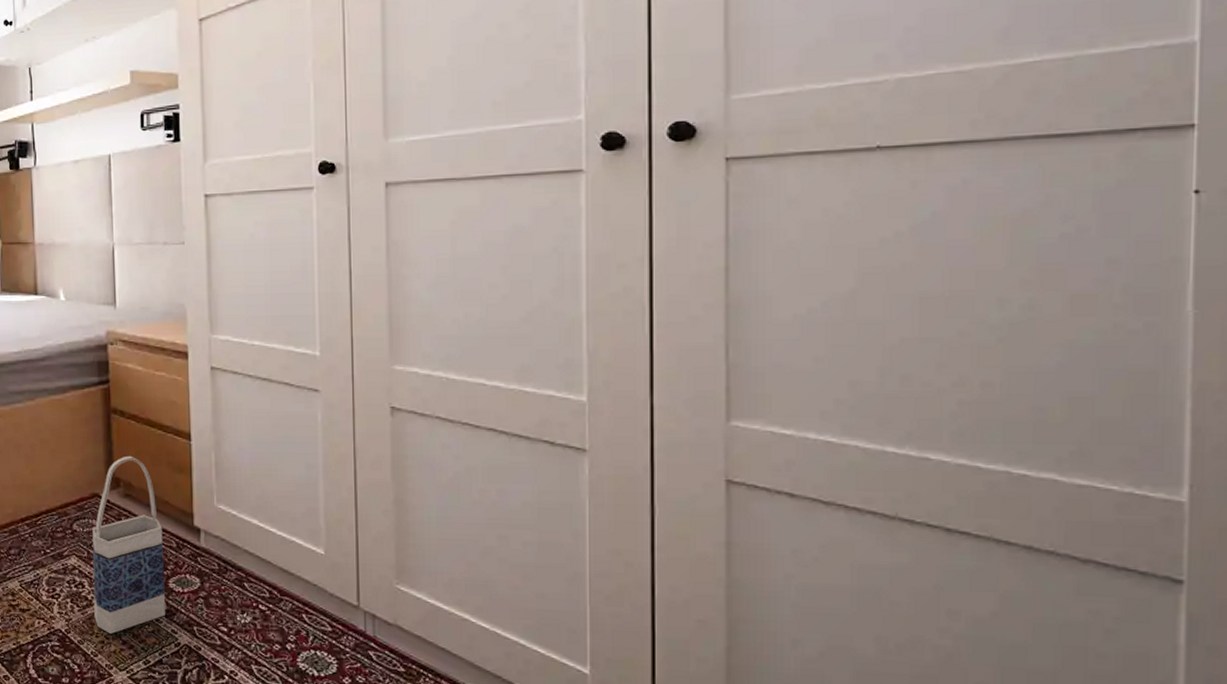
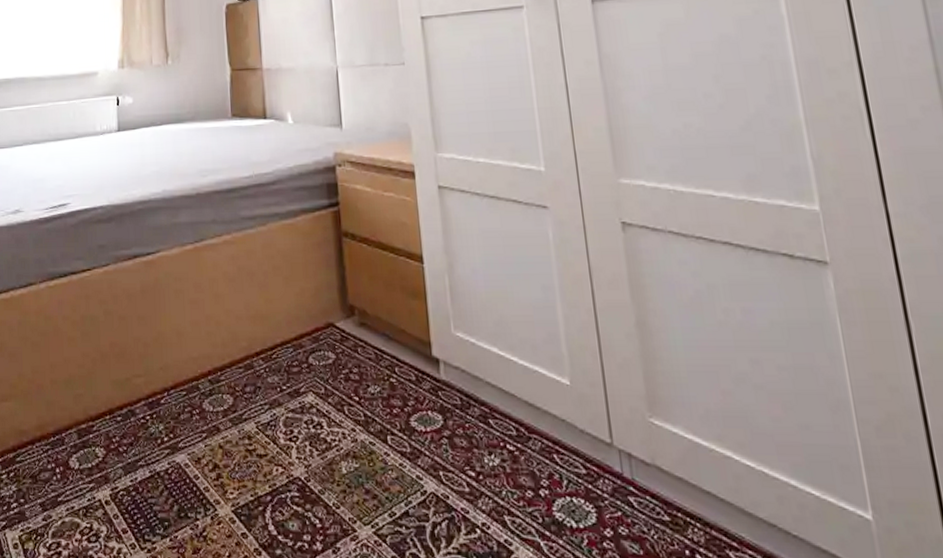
bag: present [92,455,165,634] -> none [329,281,409,481]

